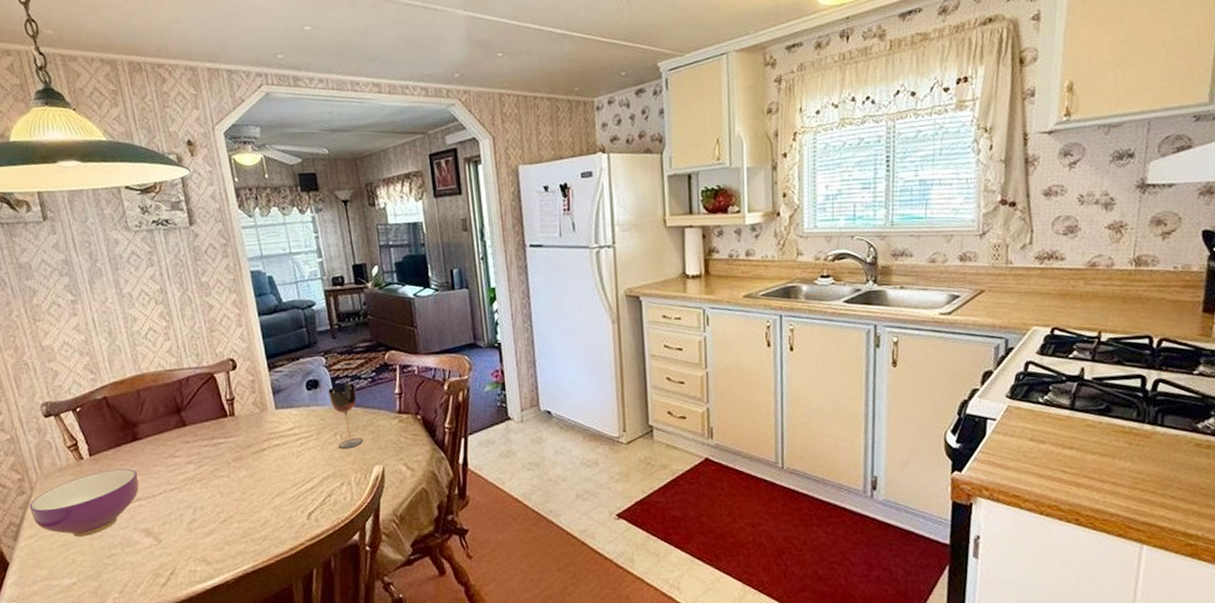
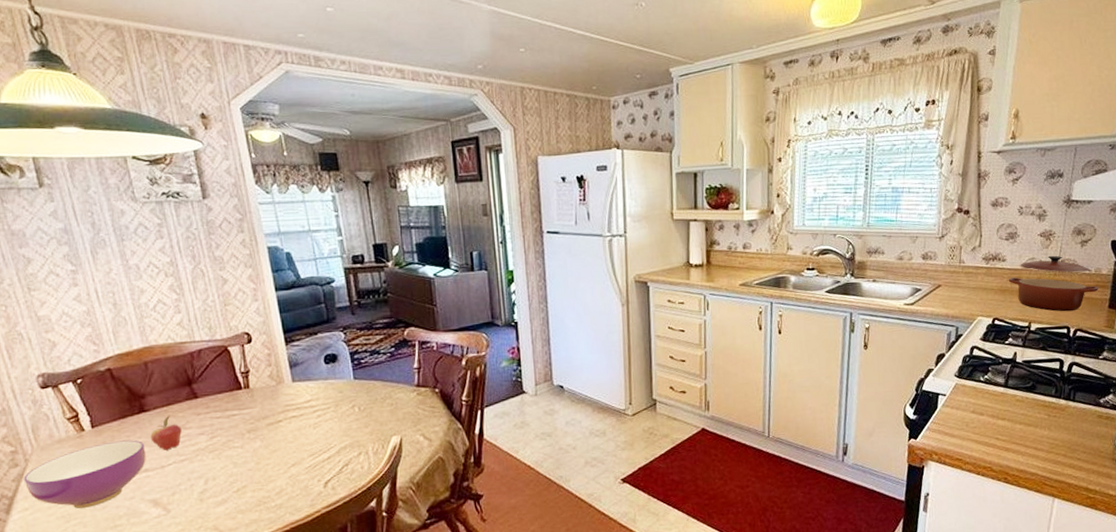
fruit: none [143,443,172,479] -> present [150,415,182,450]
wineglass: present [328,383,363,449] -> none [347,357,381,420]
saucepan: none [1069,251,1189,318] -> present [1008,255,1099,312]

